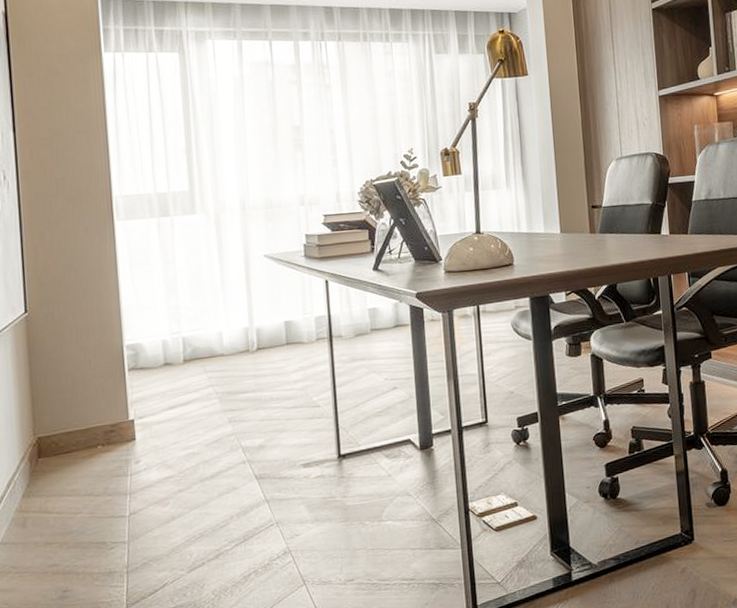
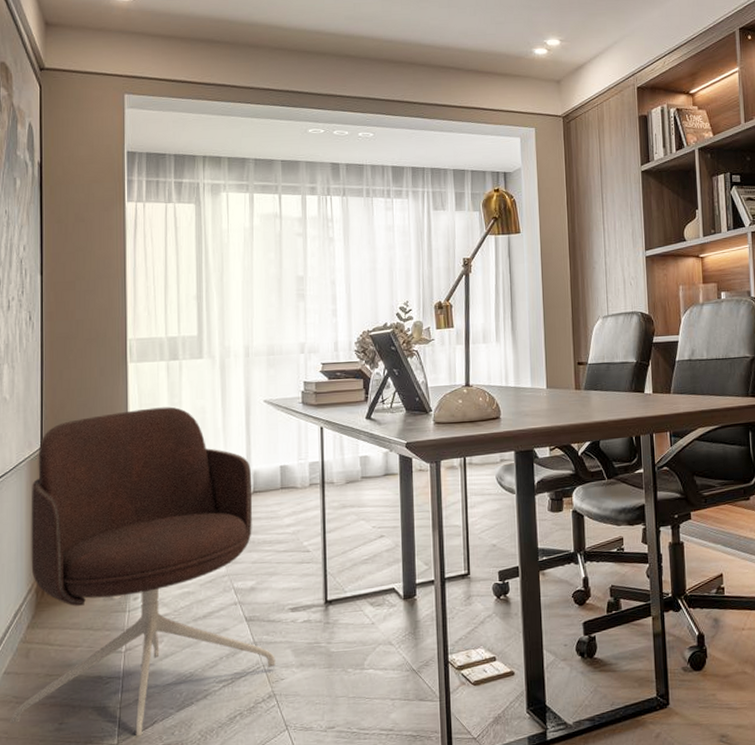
office chair: none [10,265,290,600] -> present [10,406,276,737]

